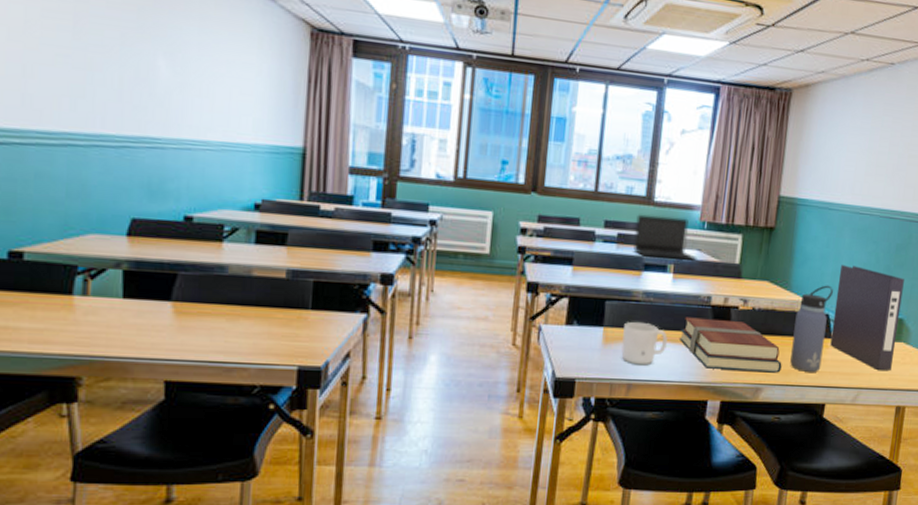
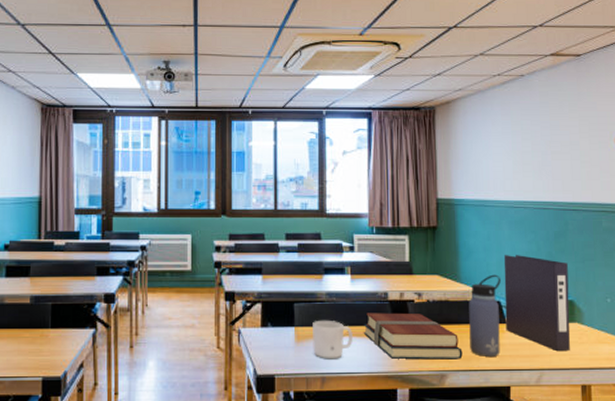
laptop: present [633,214,697,262] -> none [313,225,371,263]

